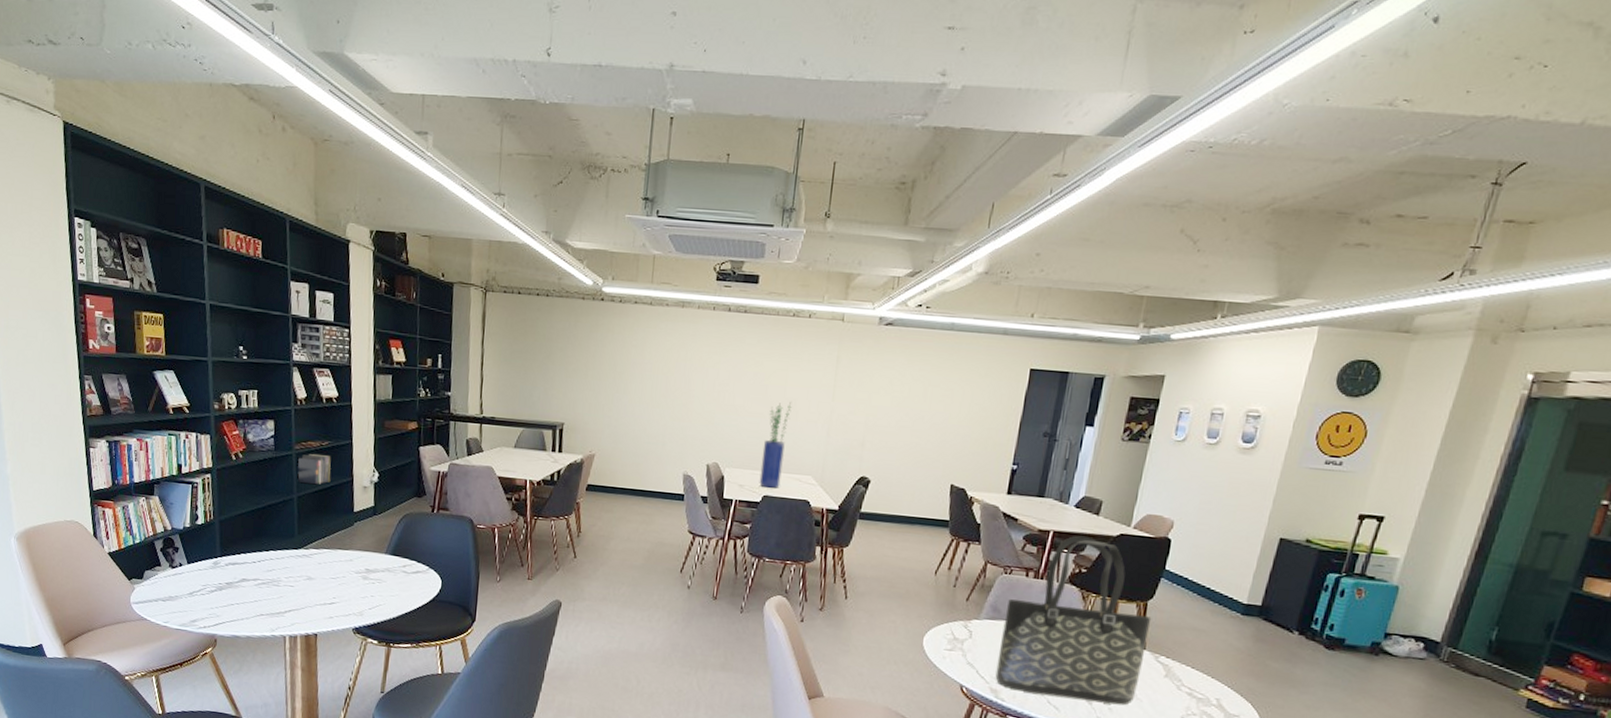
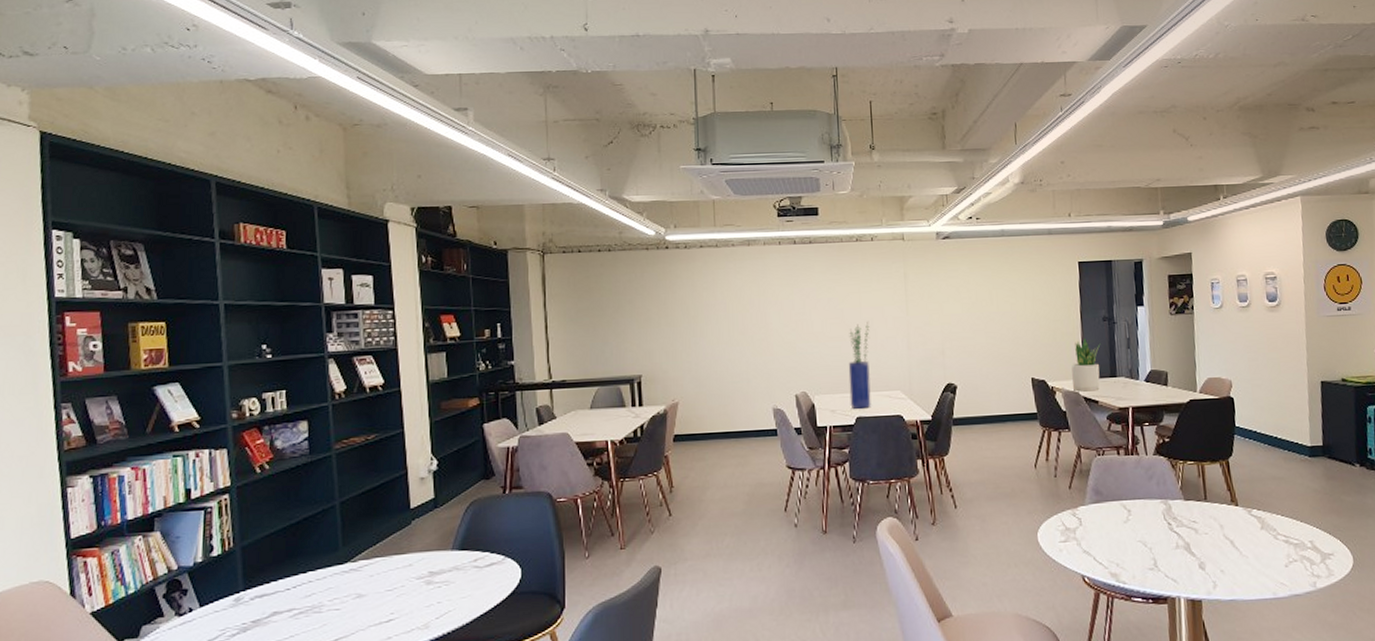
books: present [298,454,331,485] -> none [339,450,380,487]
planter: none [993,452,1035,509] -> present [1071,339,1101,392]
tote bag: present [995,535,1152,706] -> none [1107,407,1241,571]

